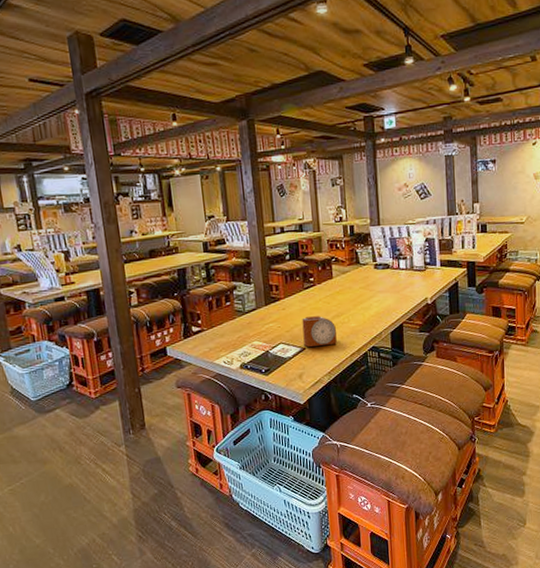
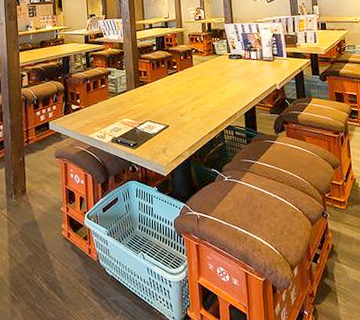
alarm clock: present [302,316,337,347] -> none [166,98,197,125]

